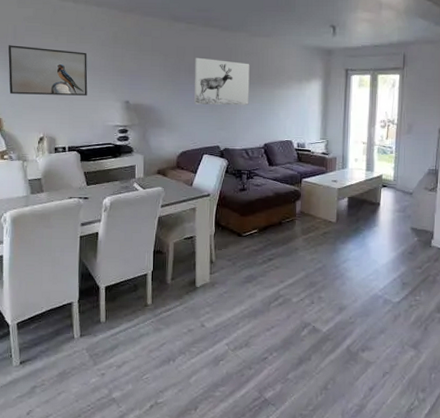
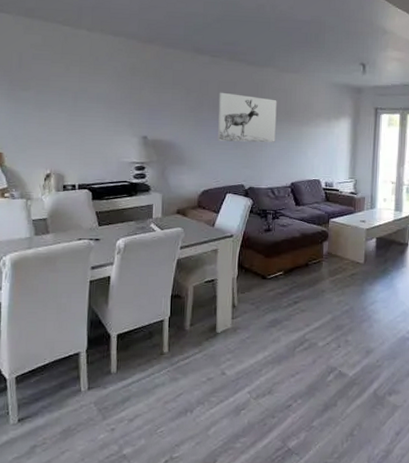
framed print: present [8,45,88,96] -> none [12,74,102,130]

